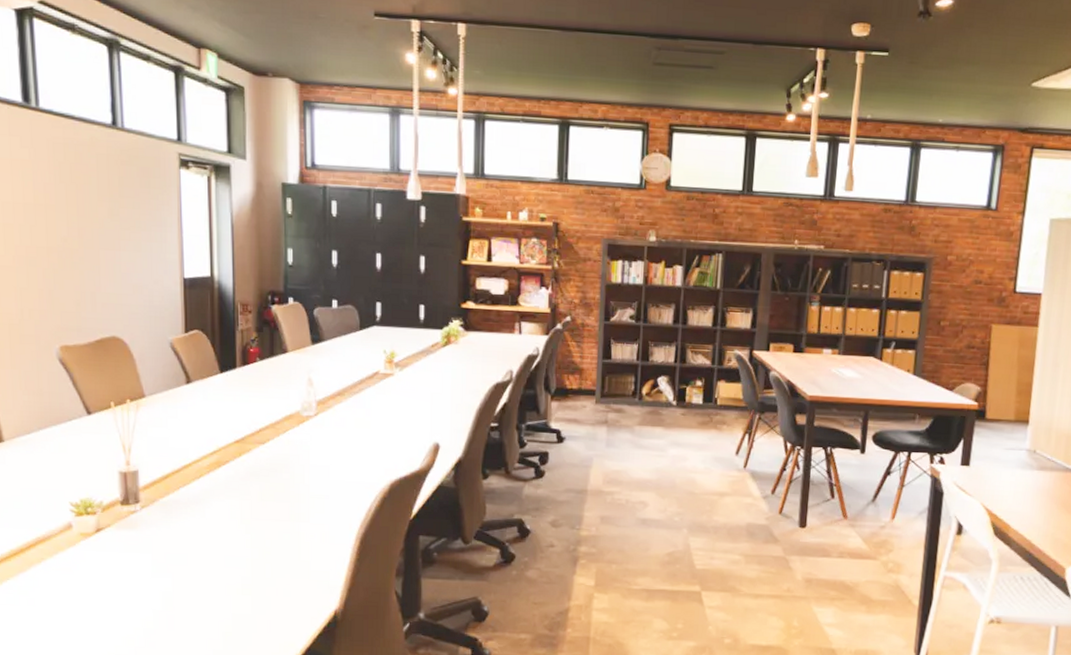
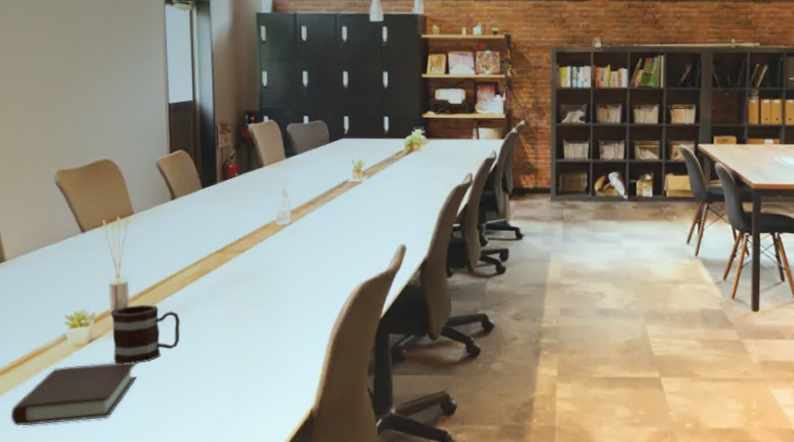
book: none [11,554,148,618] -> present [10,362,137,426]
mug: none [121,494,196,556] -> present [111,305,180,364]

